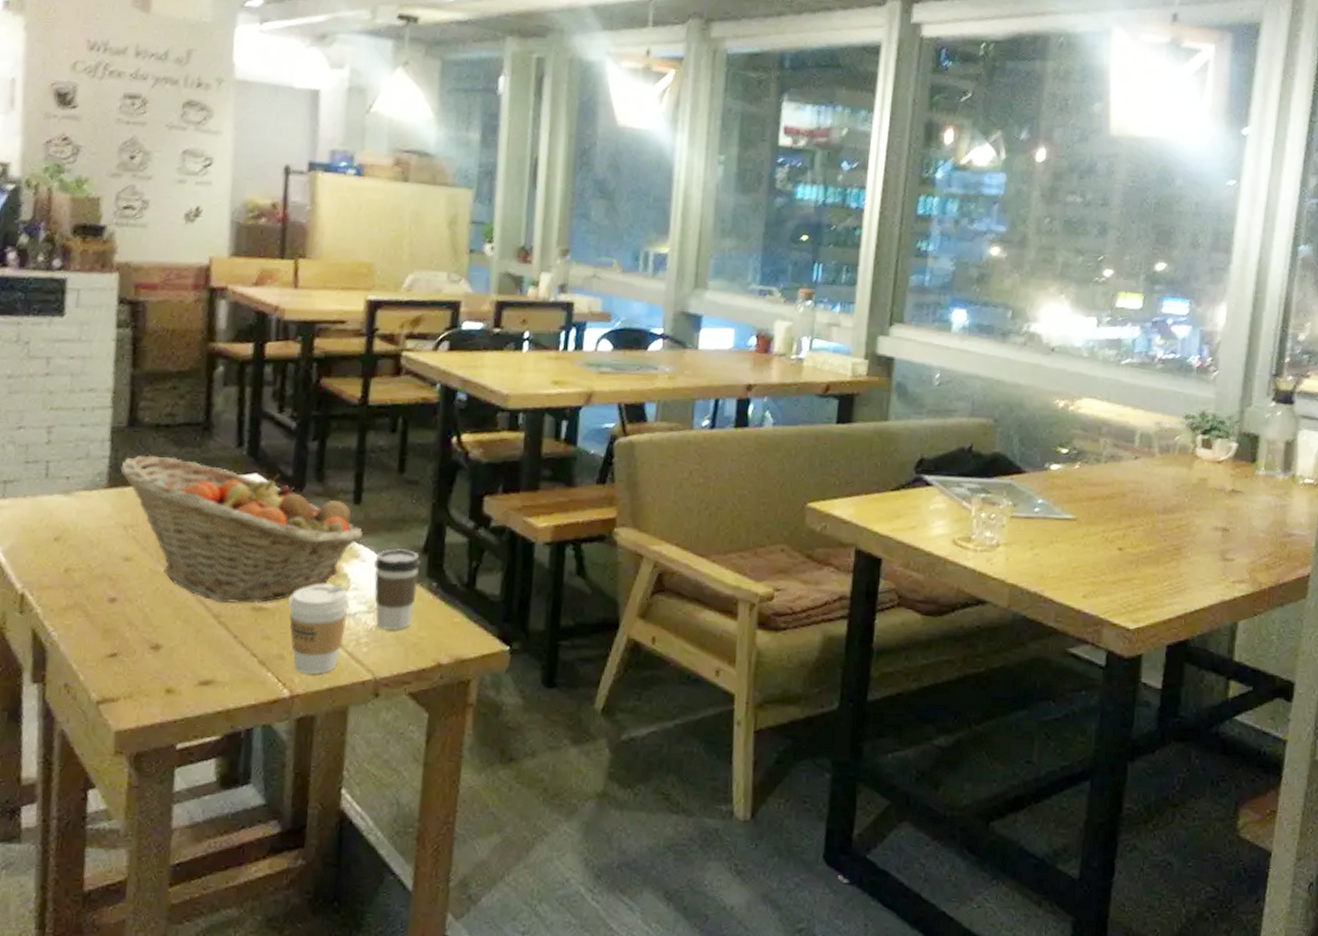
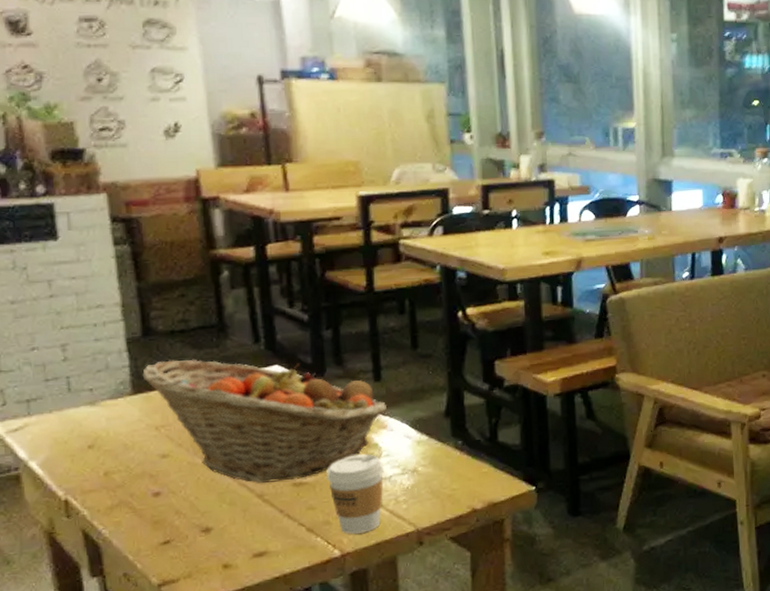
coffee cup: present [374,549,421,630] -> none [402,415,445,487]

